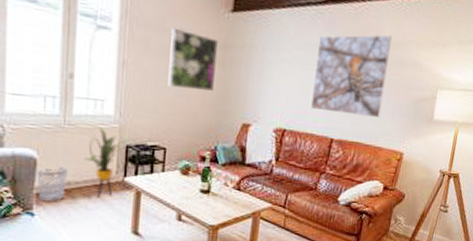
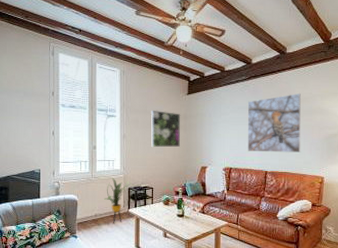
wastebasket: present [36,165,67,202] -> none [77,204,95,228]

